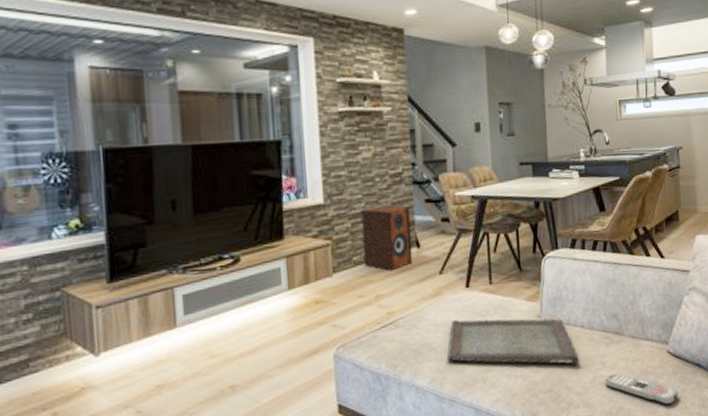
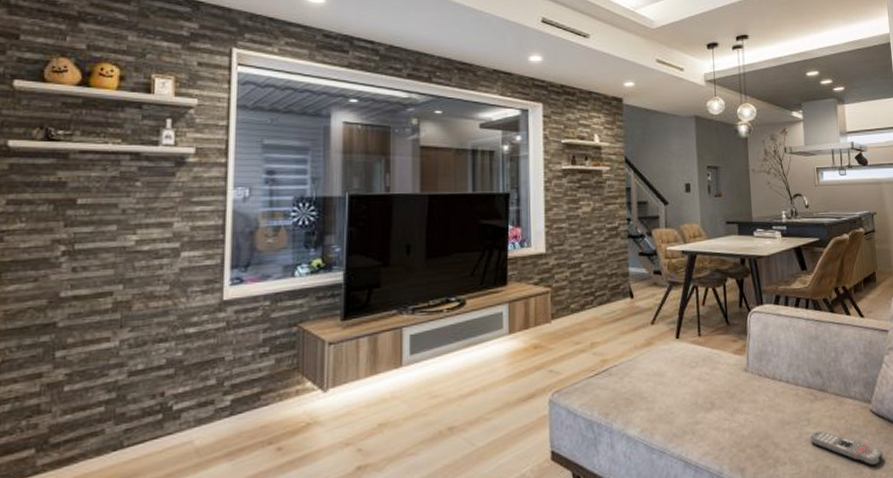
speaker: present [361,205,413,271] -> none [580,257,626,320]
serving tray: present [448,318,580,365] -> none [658,369,786,420]

